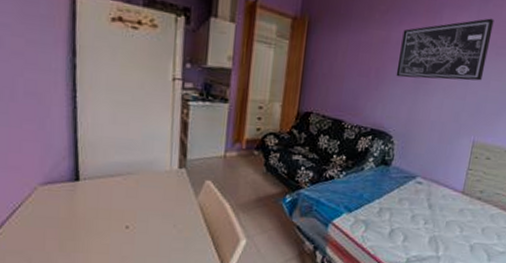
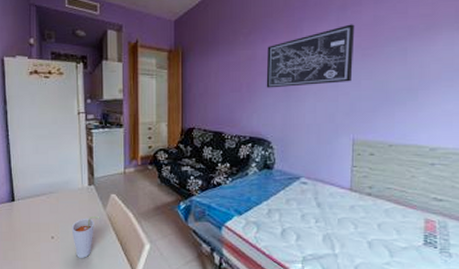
cup: none [152,205,190,252] -> present [71,216,100,258]

